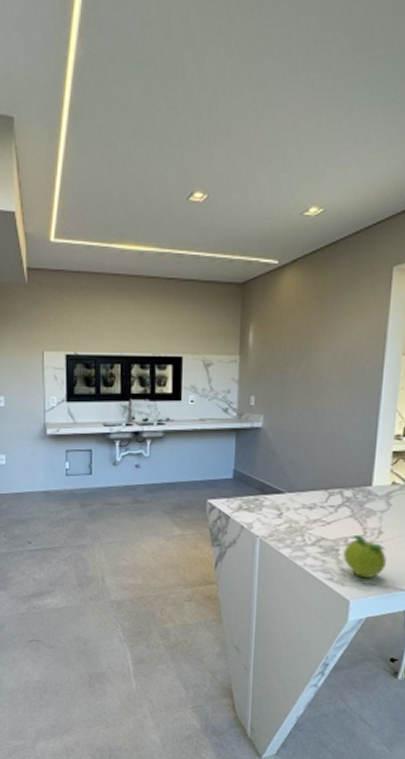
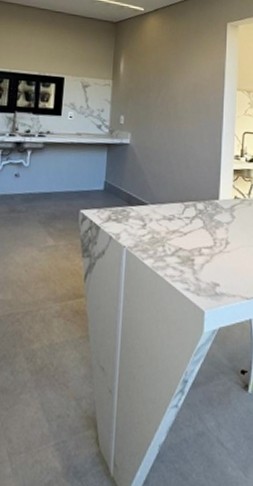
fruit: present [343,534,386,579] -> none [198,244,233,288]

